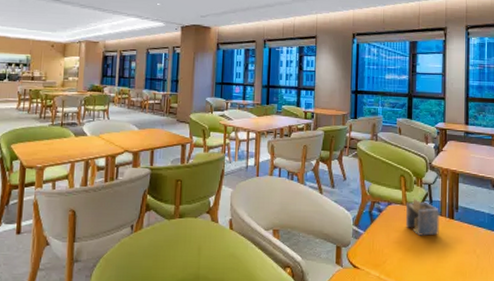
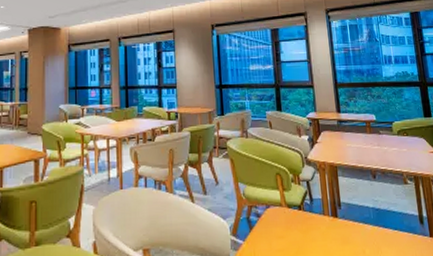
napkin holder: present [406,198,439,236] -> none [286,197,324,240]

